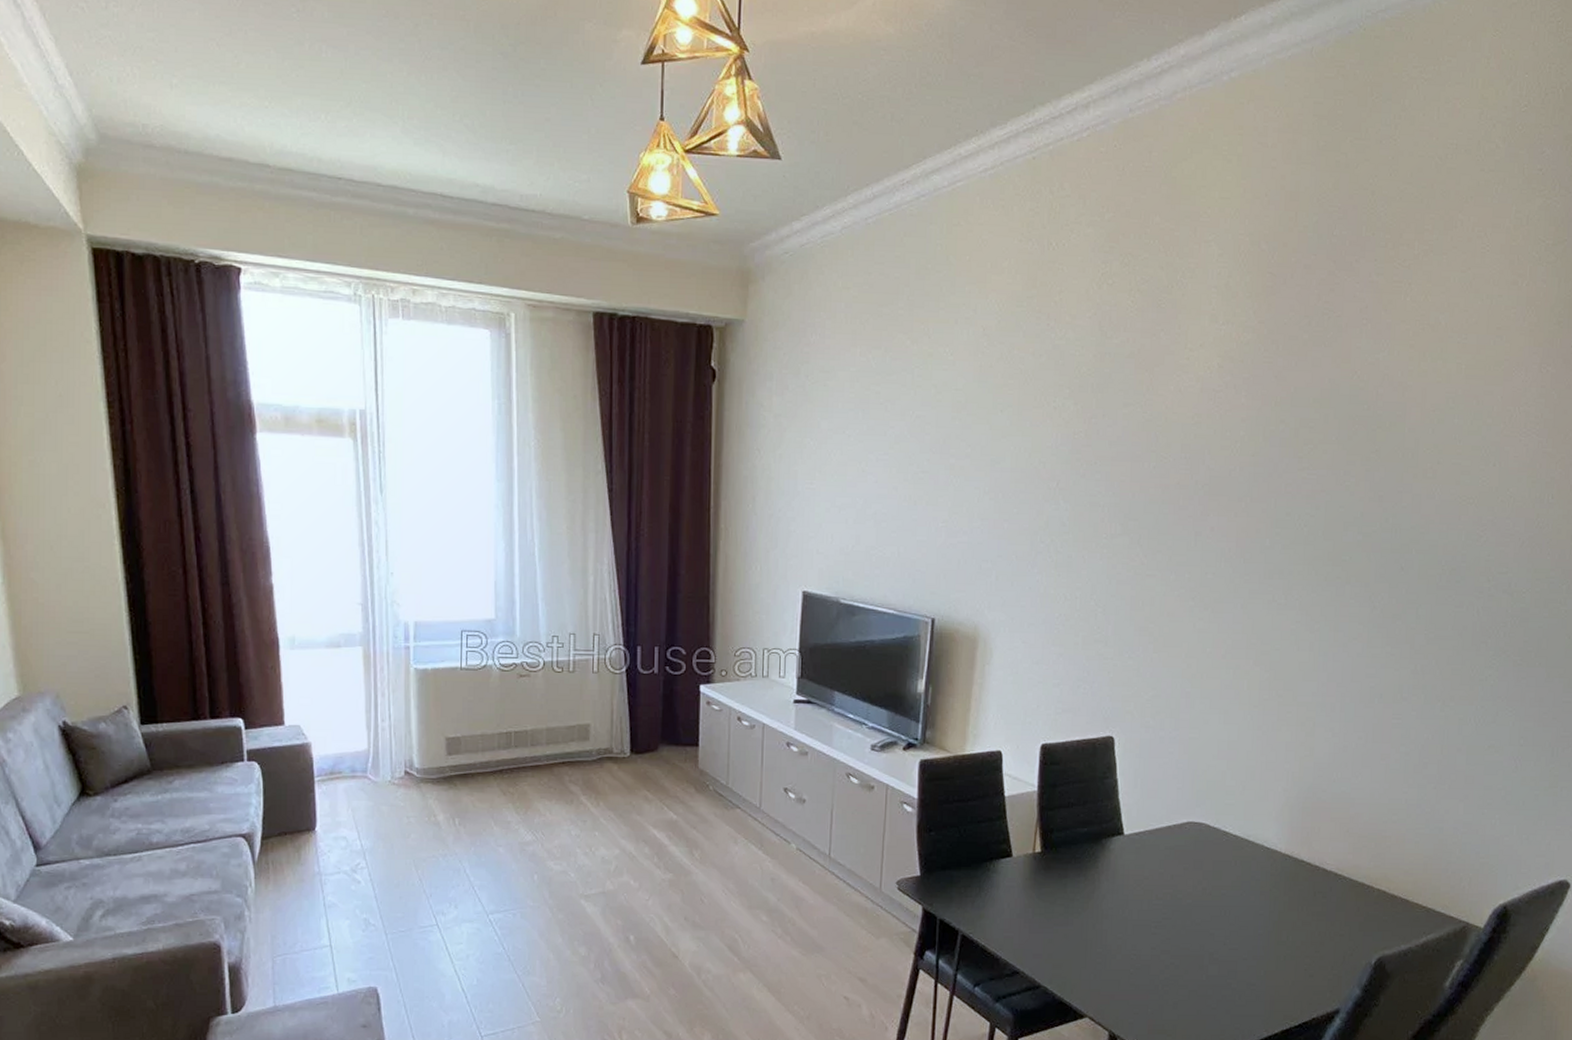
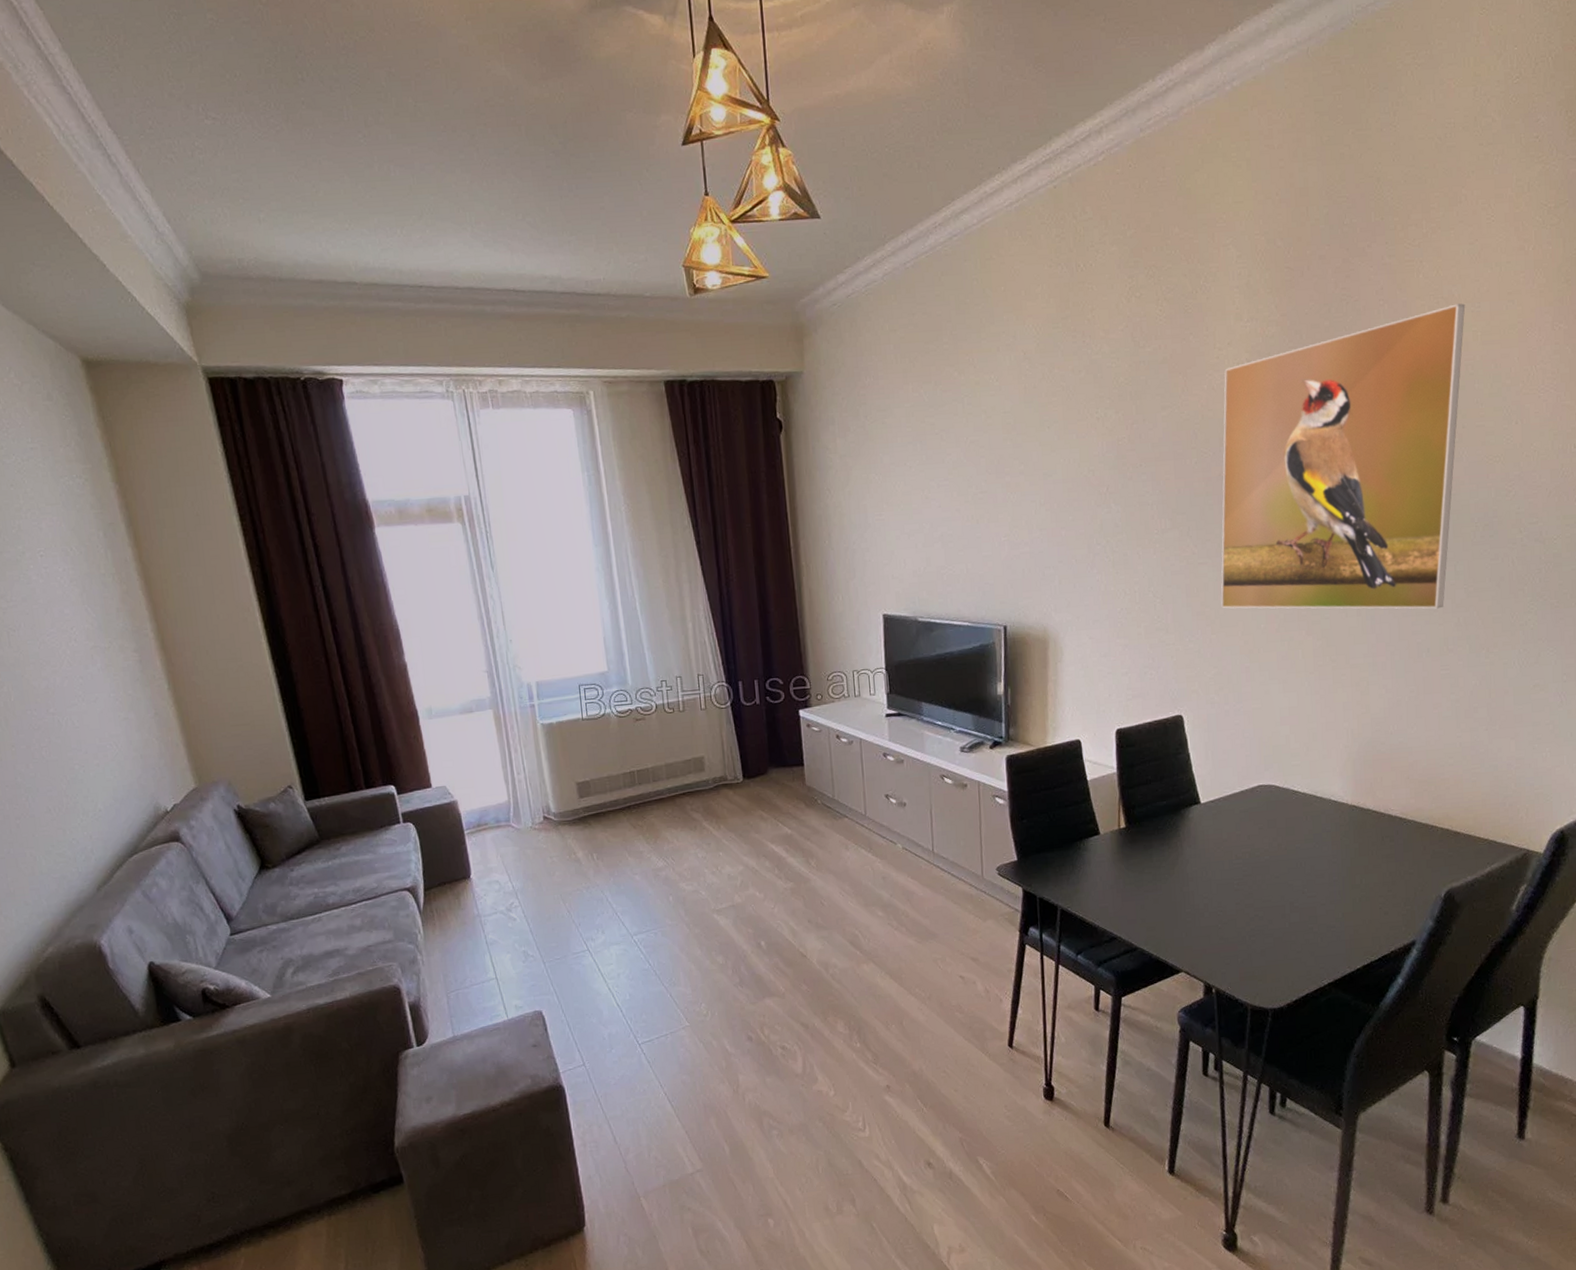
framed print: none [1166,332,1452,653] -> present [1221,303,1466,609]

